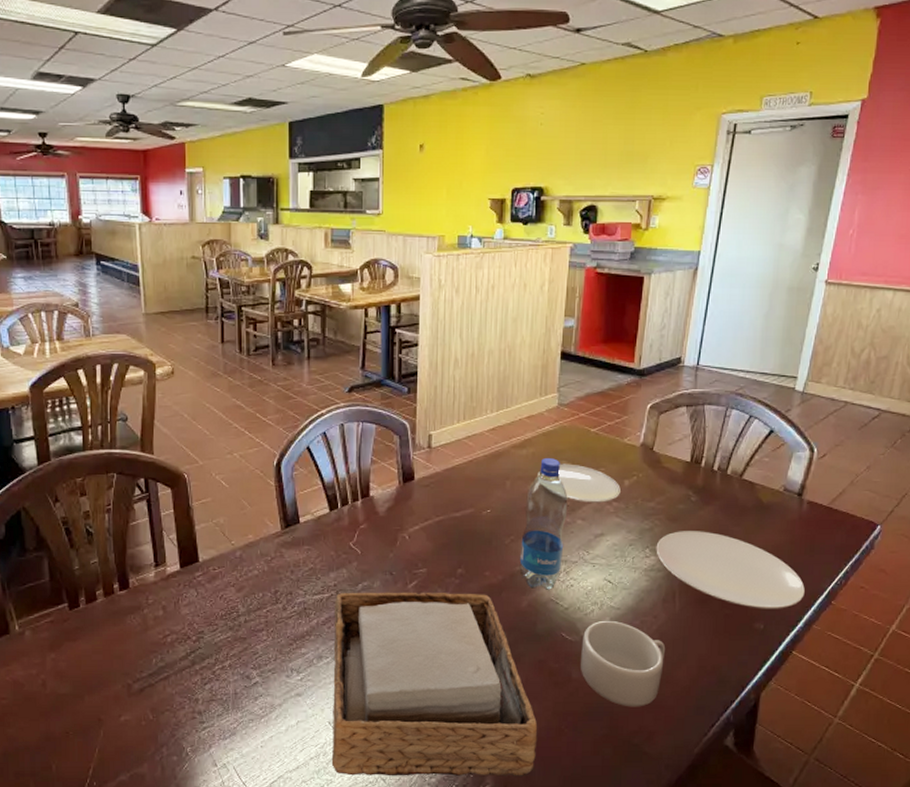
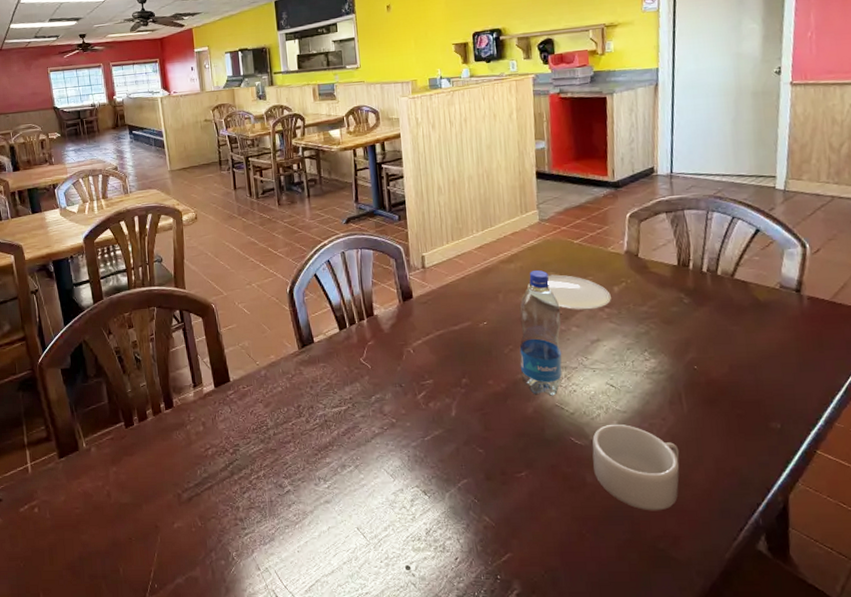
napkin holder: present [331,592,538,777] -> none [352,401,560,582]
plate: present [656,531,805,609] -> none [654,332,820,408]

